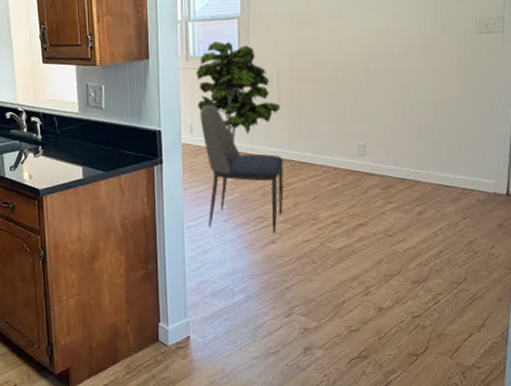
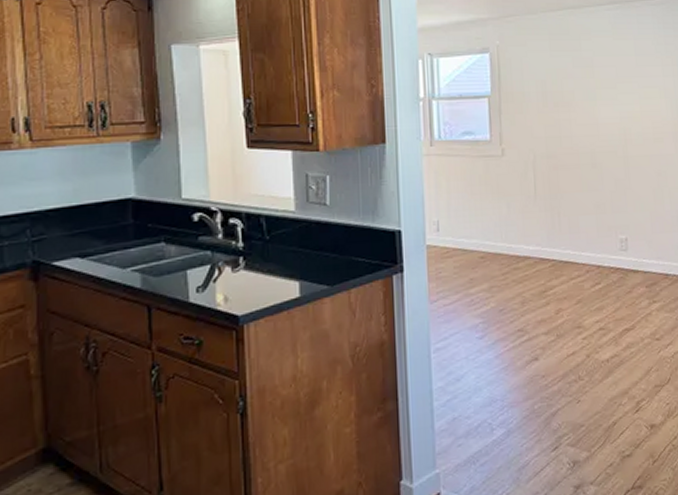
indoor plant: present [196,41,281,143] -> none [442,123,538,242]
chair: present [200,104,284,233] -> none [447,196,545,348]

